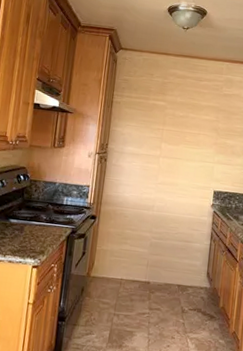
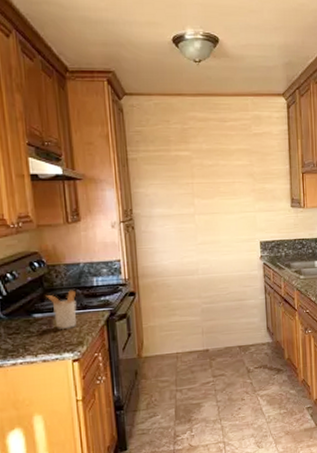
utensil holder: none [23,204,49,238] -> present [45,290,77,330]

